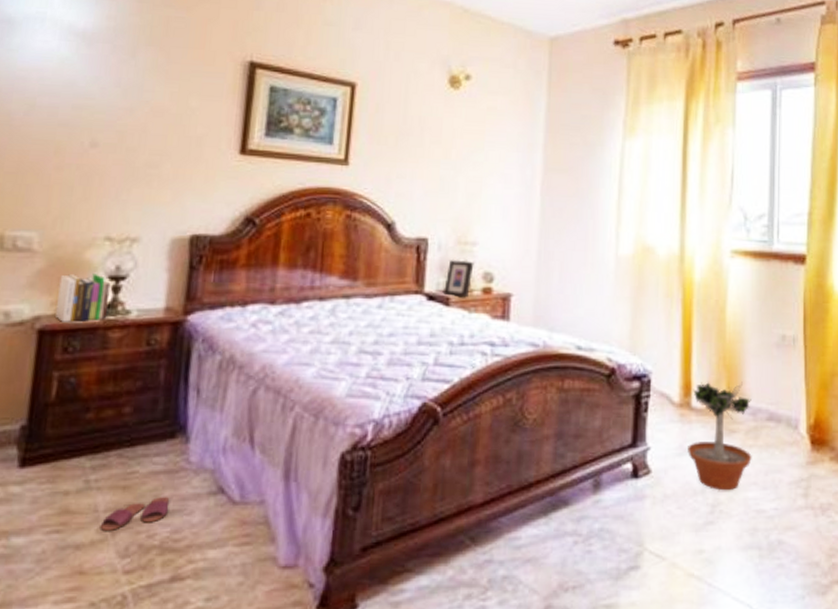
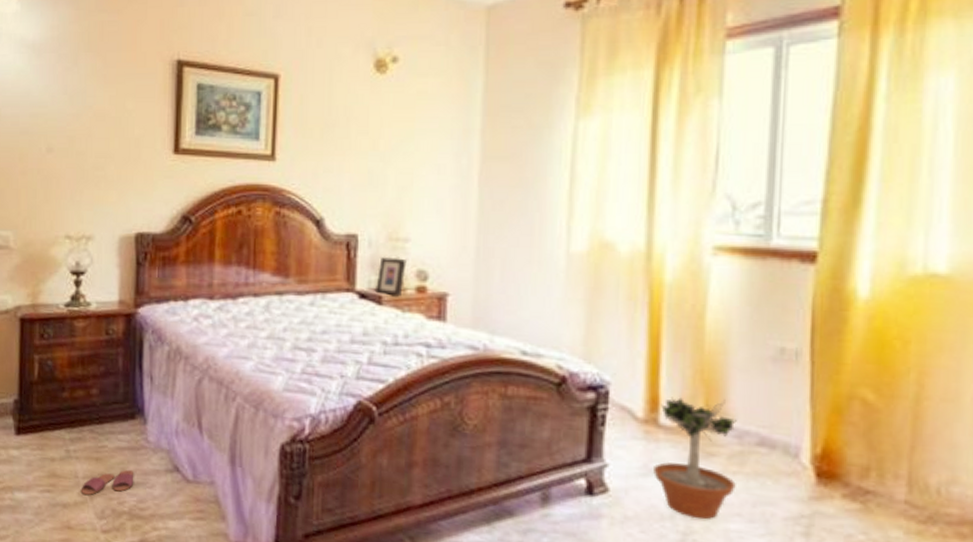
books: present [56,272,111,322] -> none [32,267,73,312]

